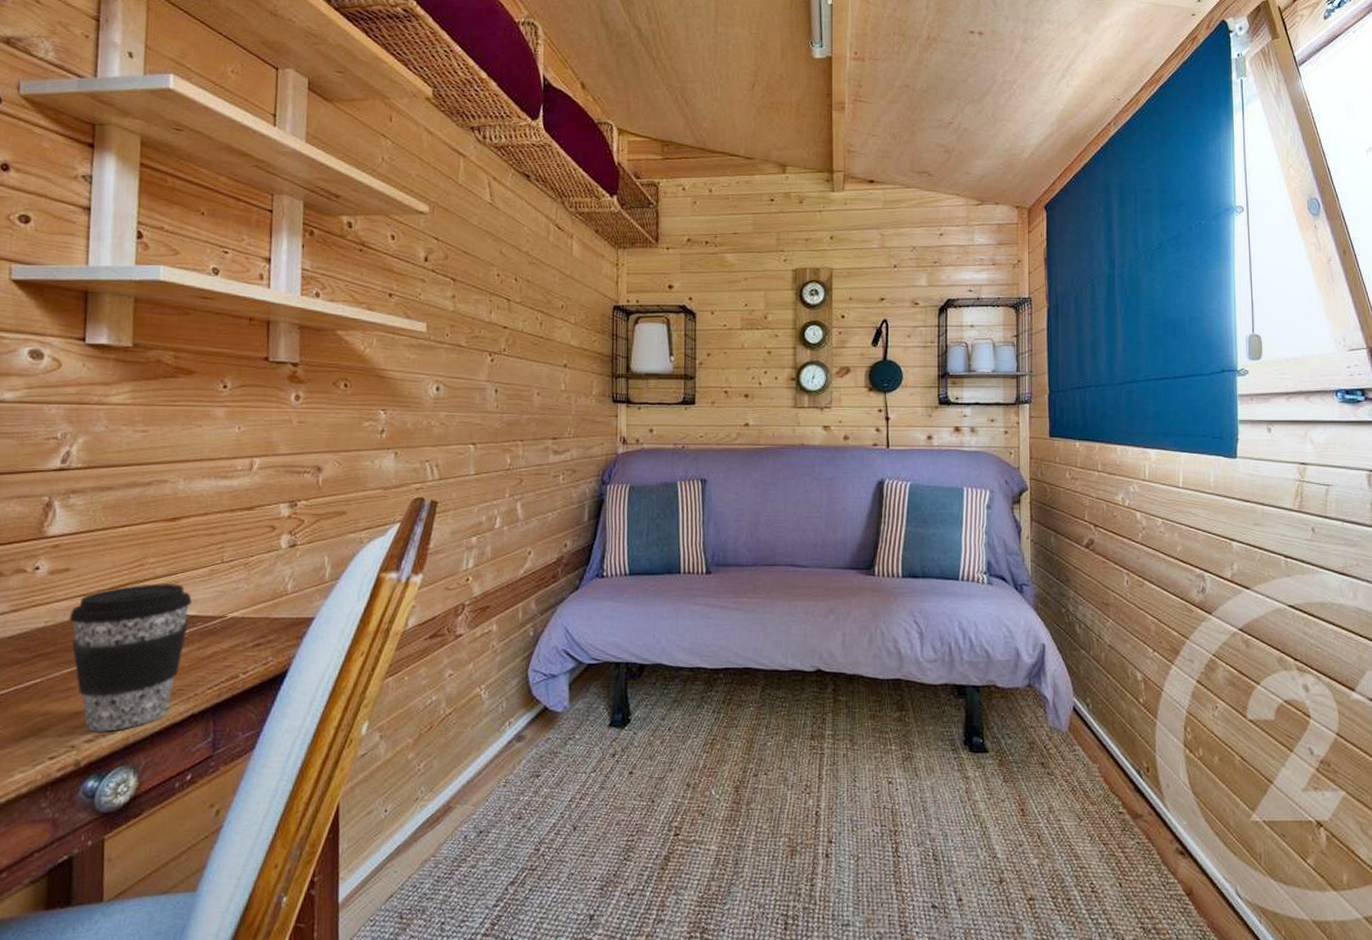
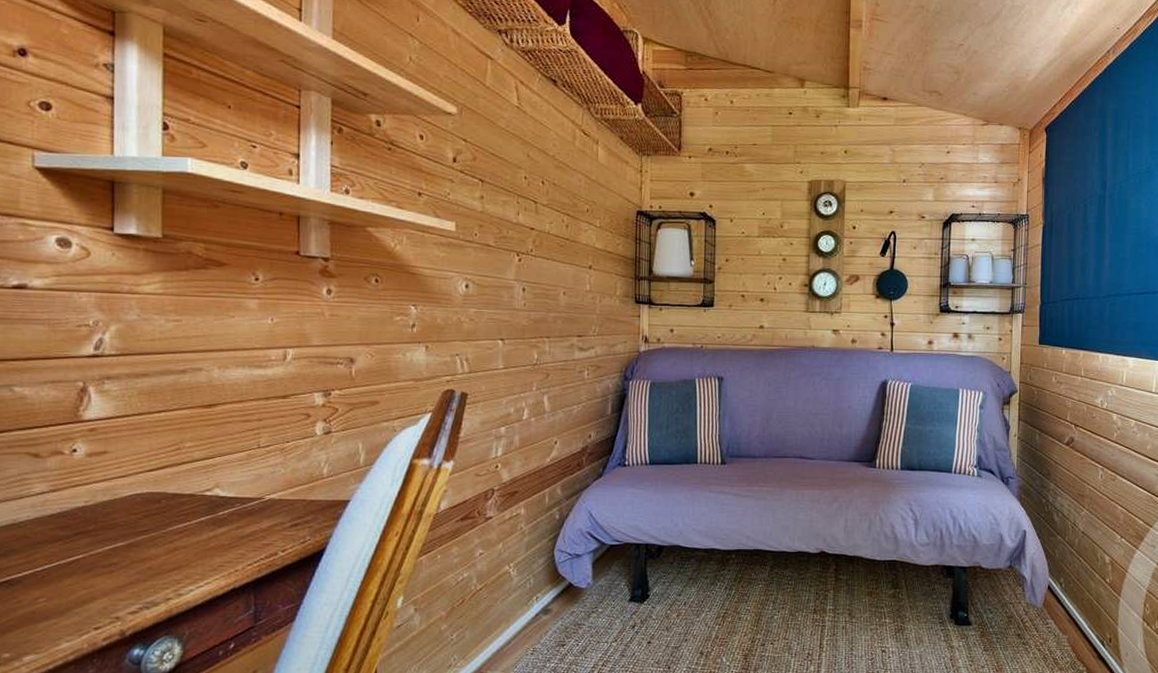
coffee cup: present [69,582,192,732] -> none [108,465,230,604]

